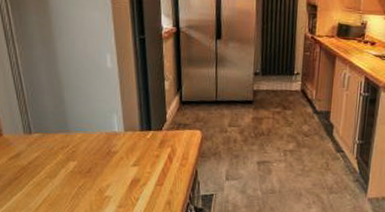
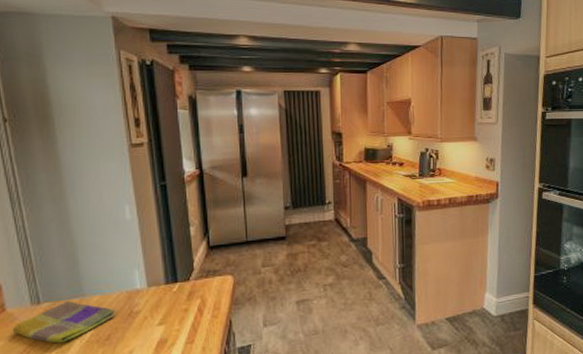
dish towel: none [8,134,96,170] -> present [12,300,116,343]

